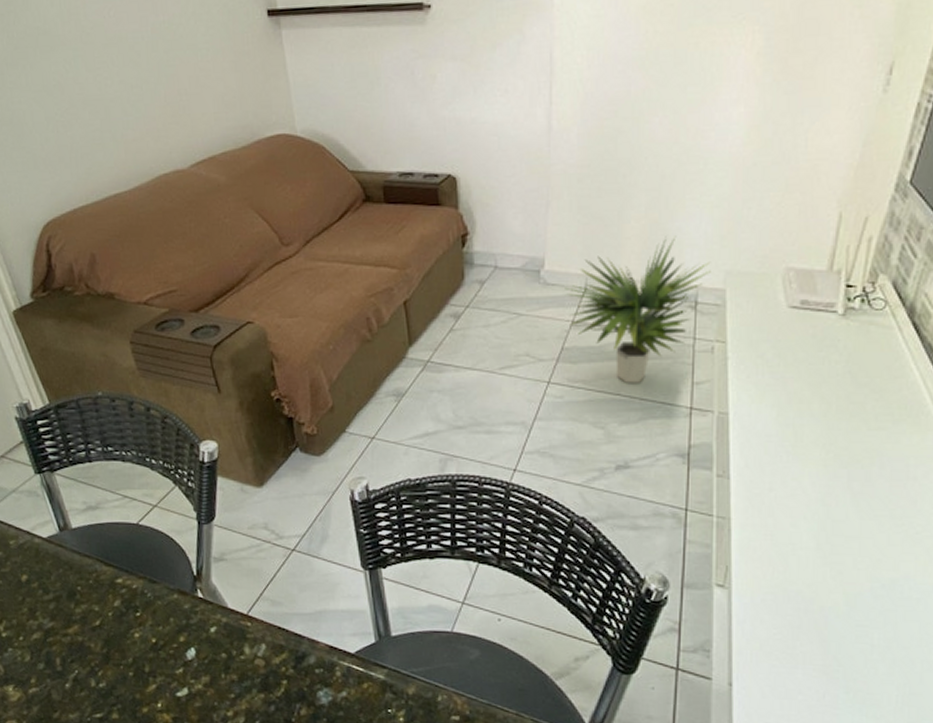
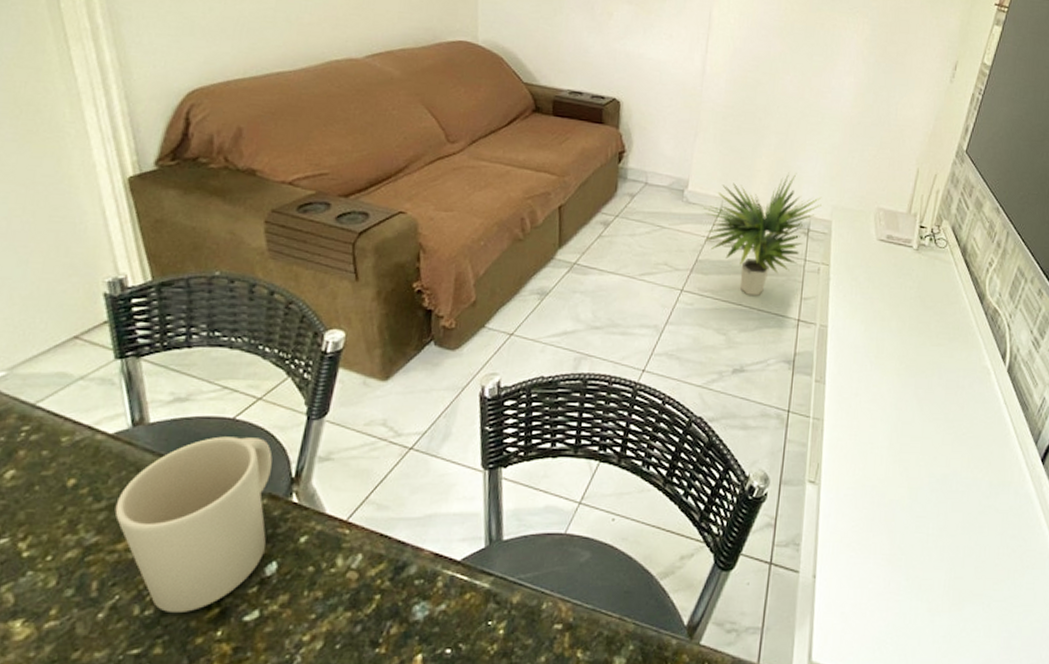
mug: none [60,539,184,687] -> present [115,436,273,614]

